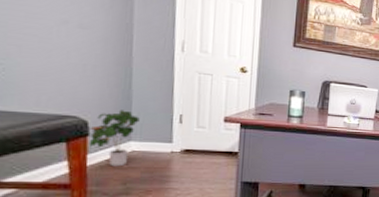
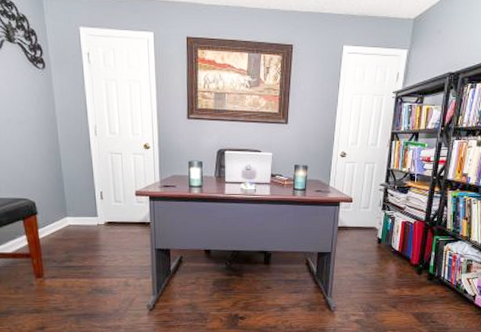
potted plant: present [88,110,140,167] -> none [37,191,71,239]

